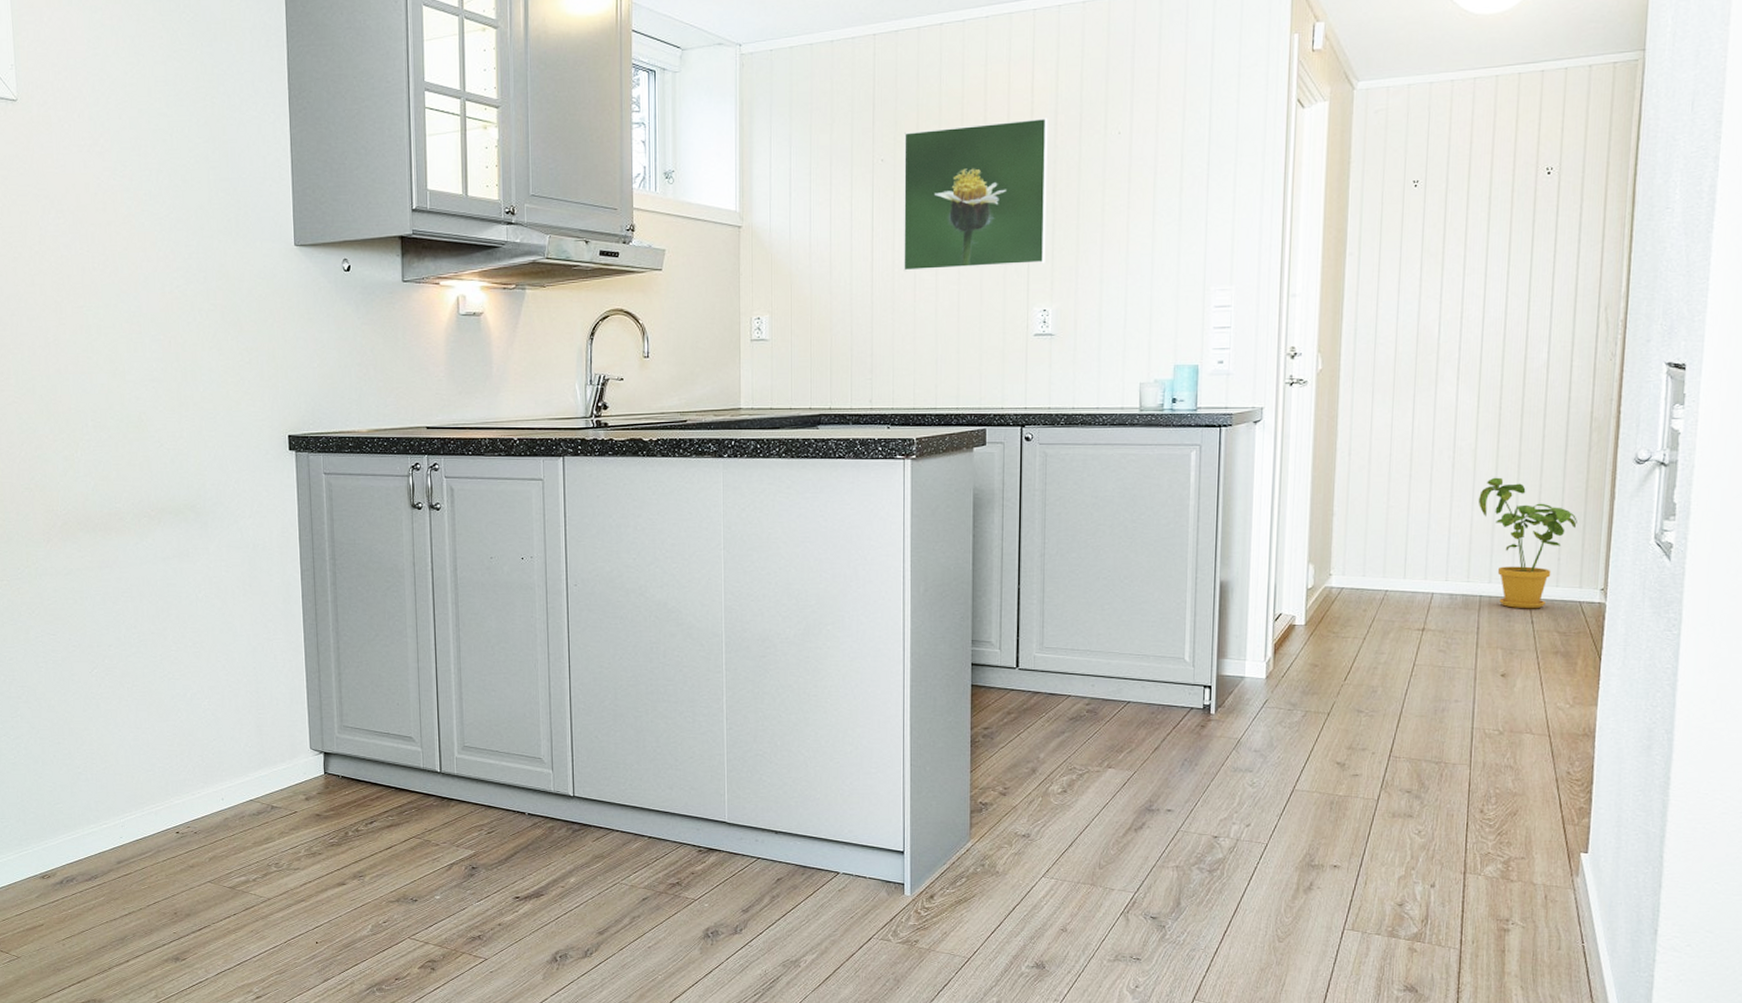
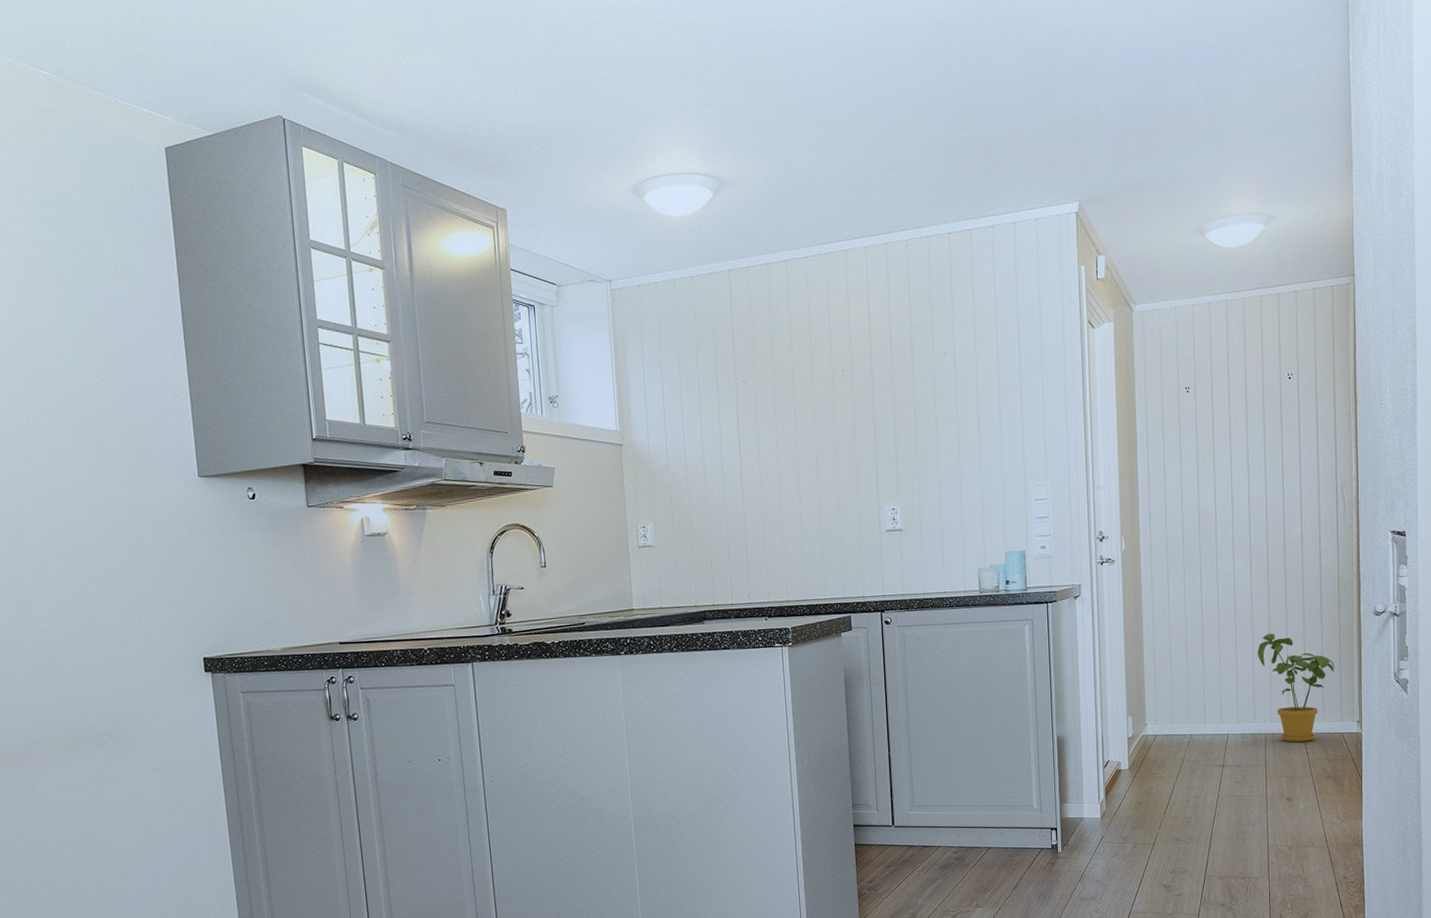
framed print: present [904,118,1048,272] -> none [762,341,891,480]

